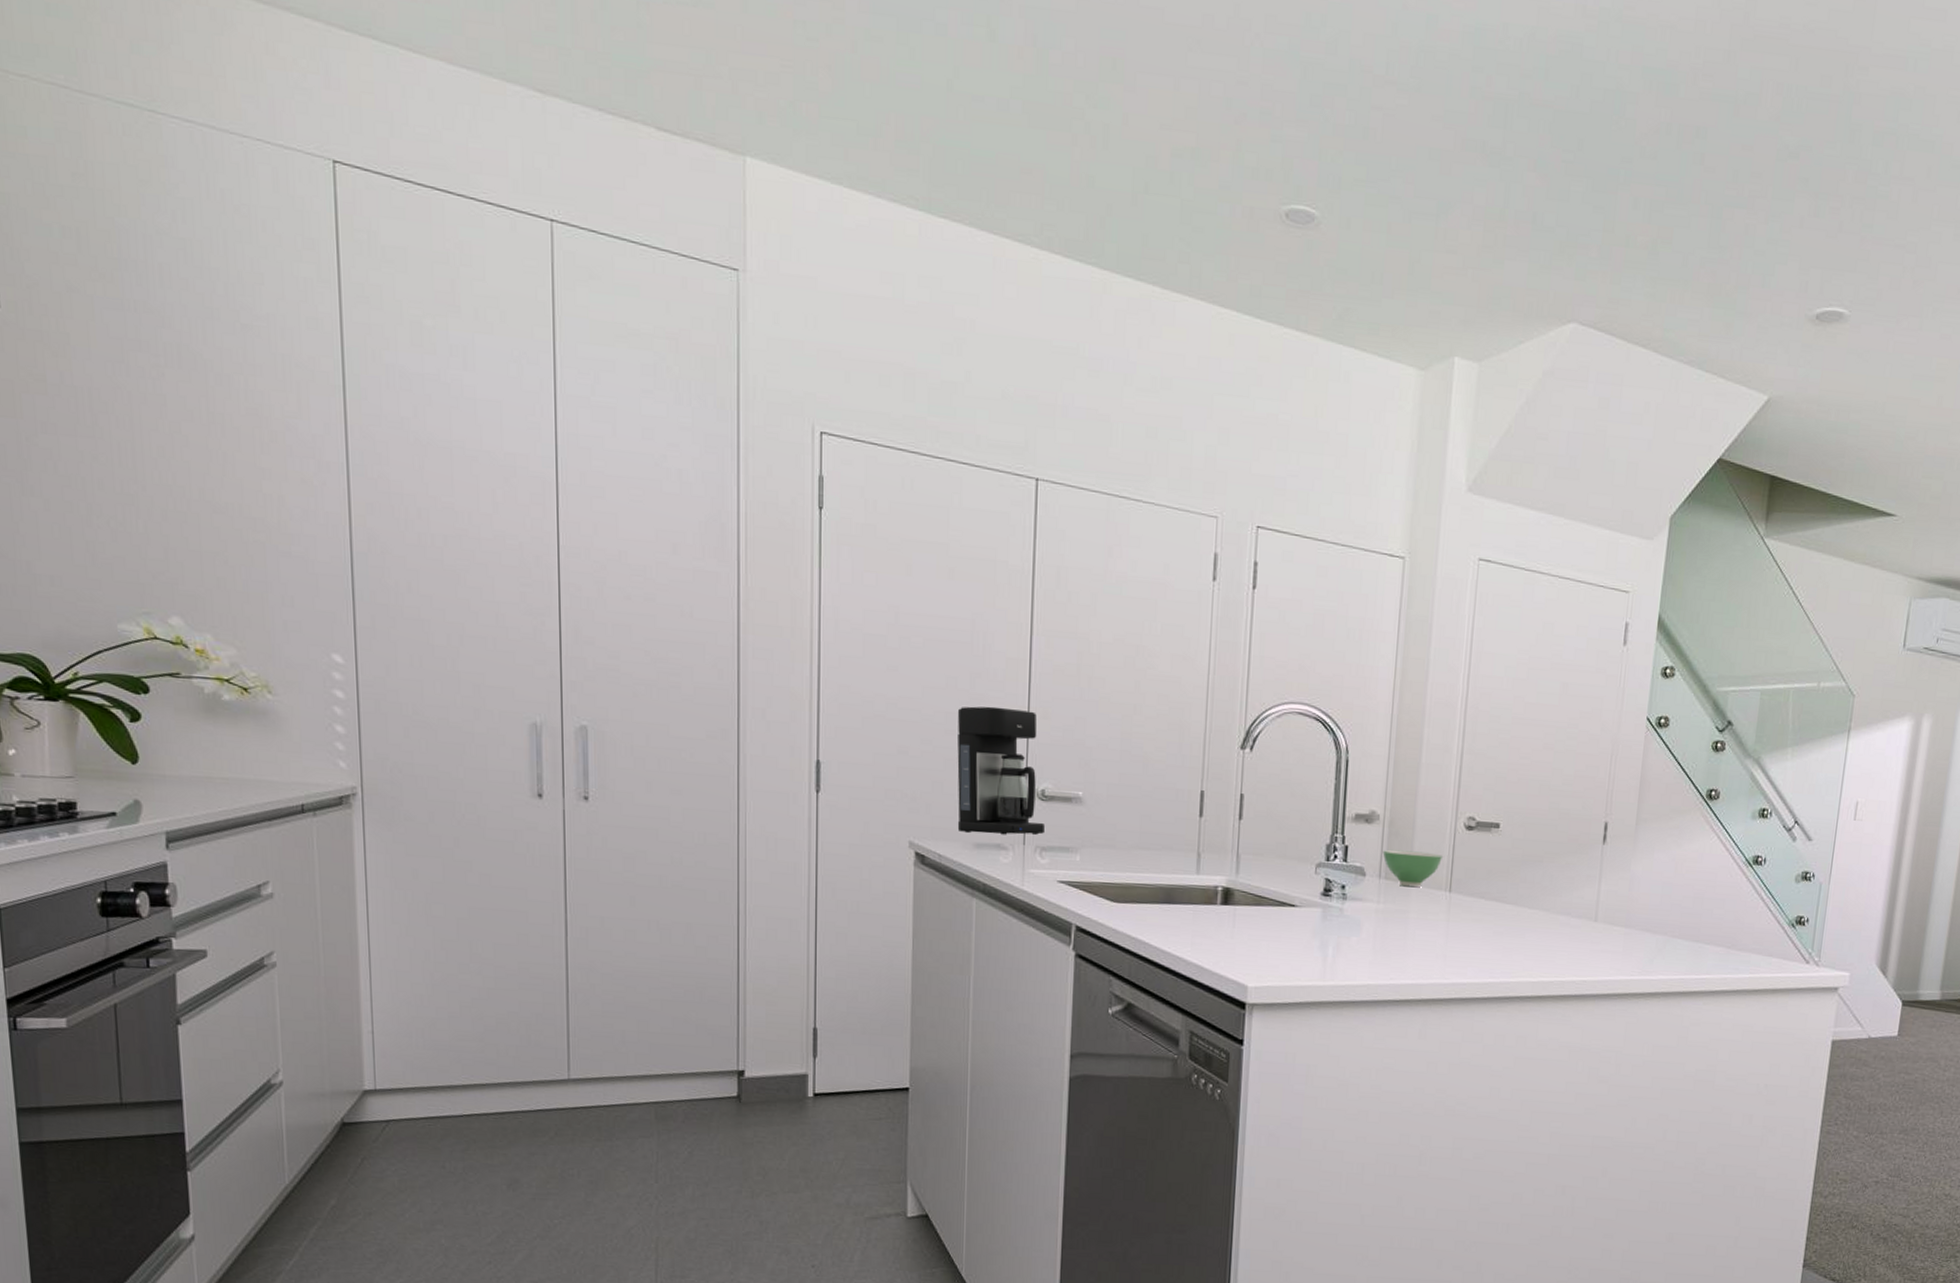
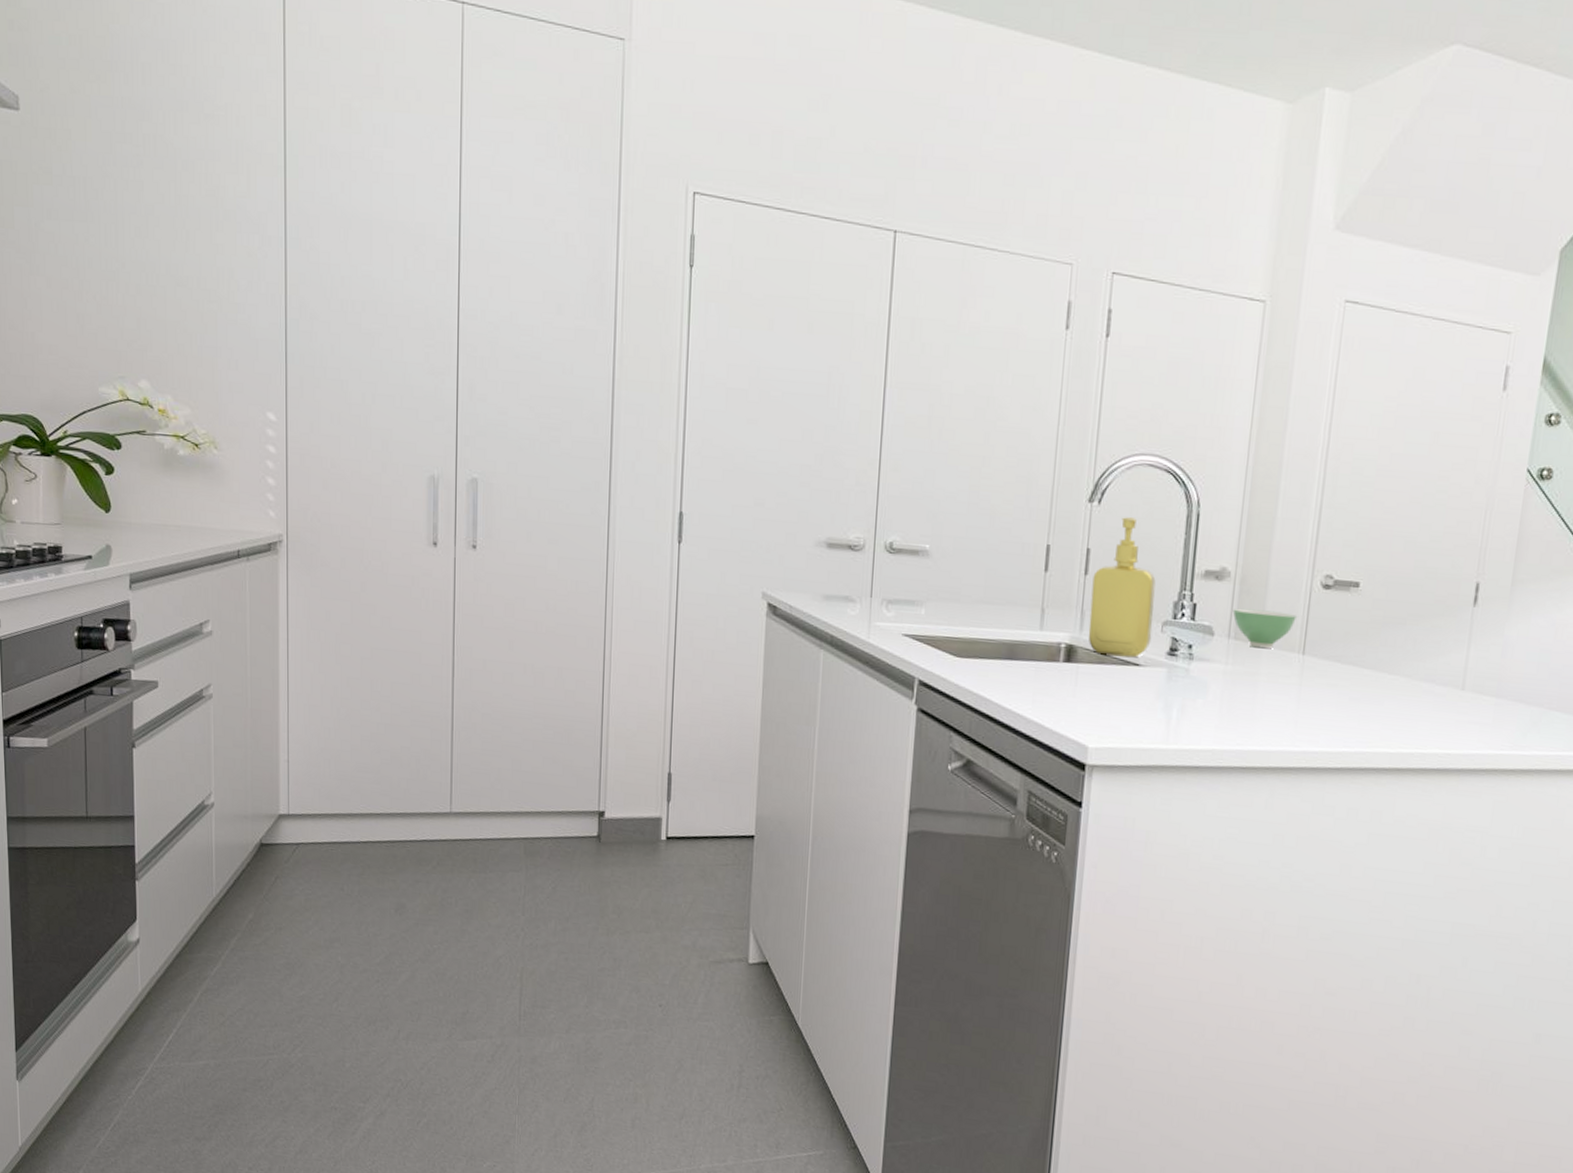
coffee maker: present [957,706,1045,835] -> none [808,458,892,588]
soap dispenser: none [1244,762,1308,899] -> present [1088,516,1156,658]

